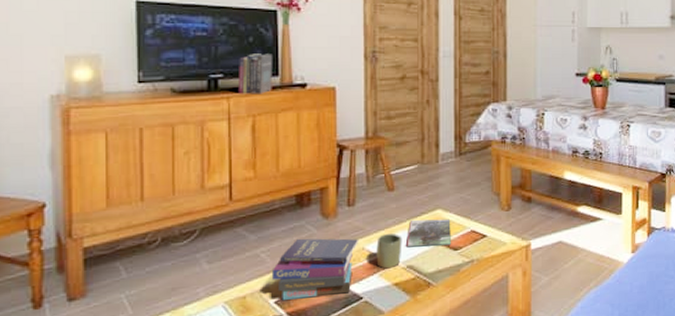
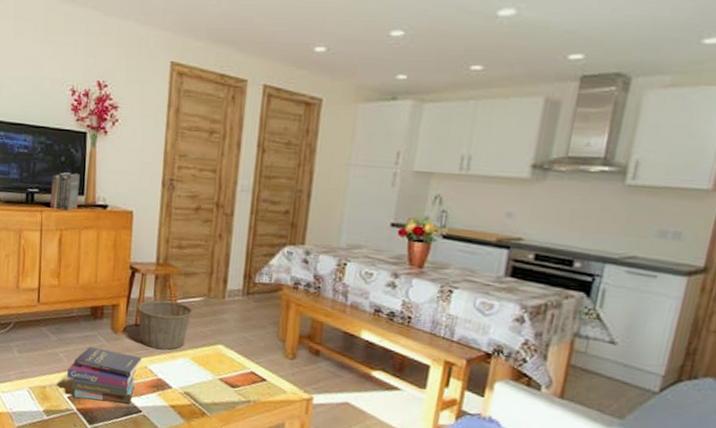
basket: none [347,174,408,227] -> present [136,300,193,350]
mug: present [376,234,402,269] -> none [156,358,183,391]
magazine: present [407,219,451,248] -> none [186,350,231,381]

